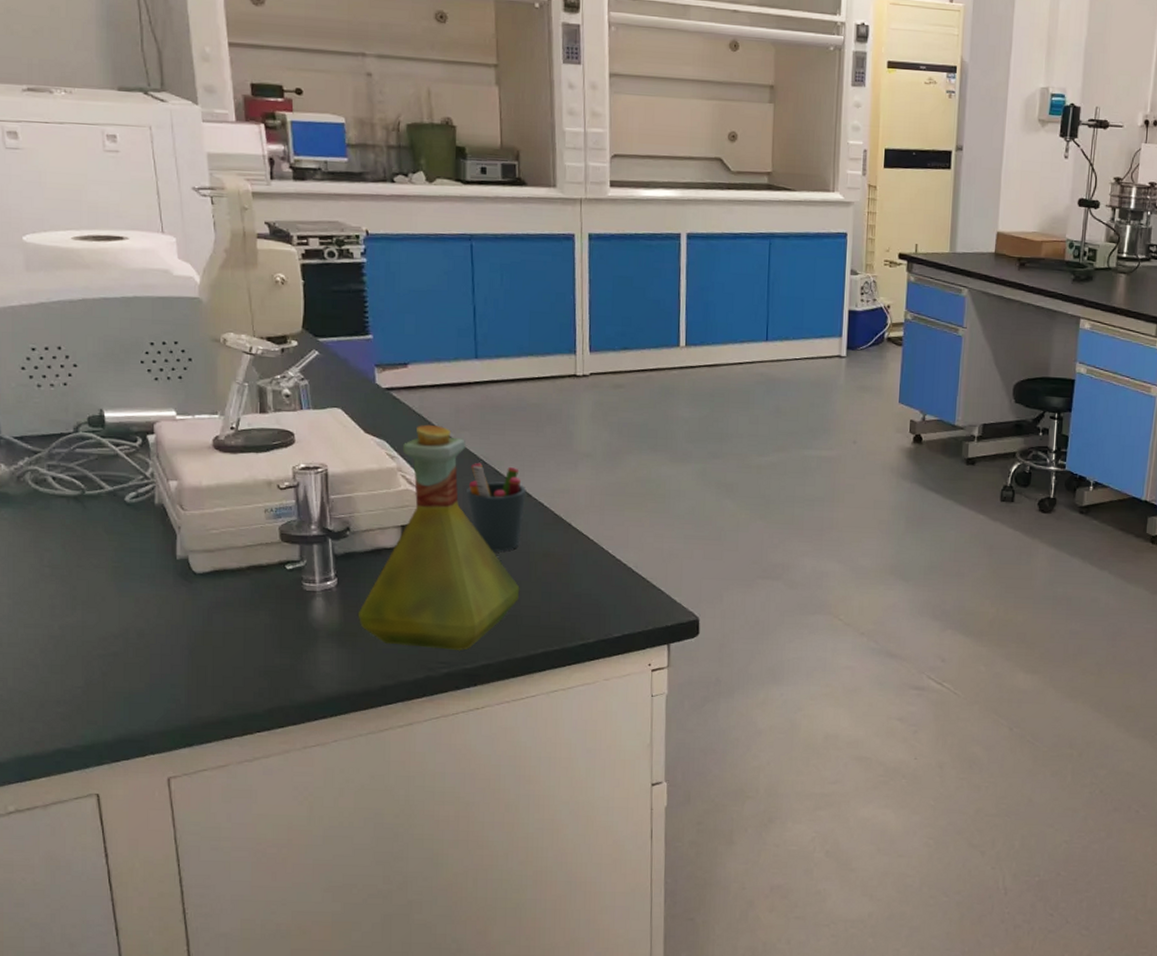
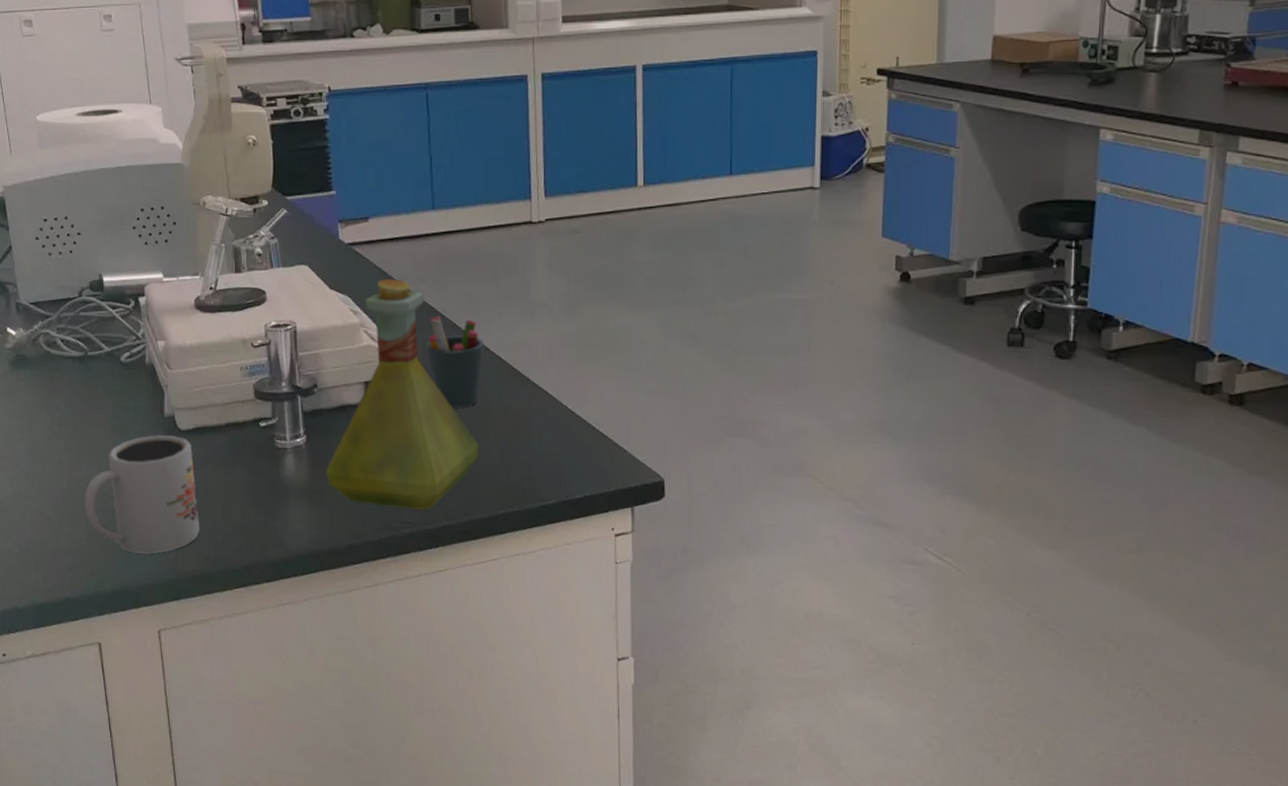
mug: none [80,577,217,701] -> present [84,434,200,554]

